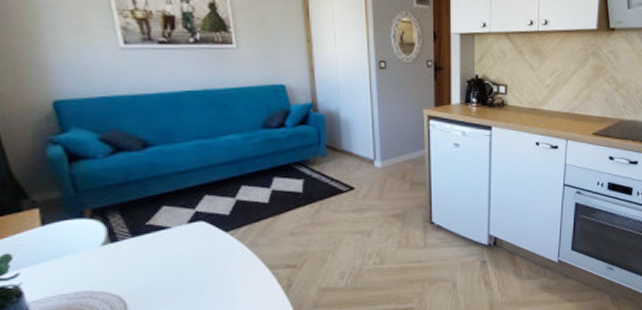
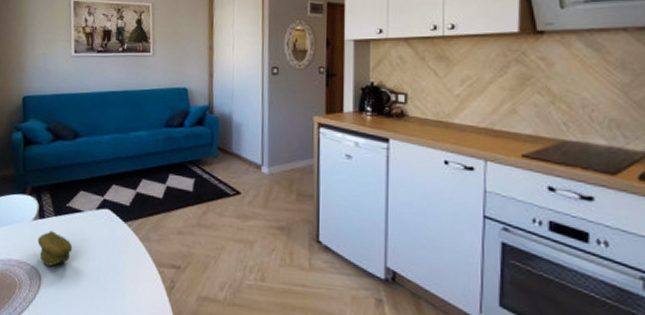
fruit: none [112,253,164,291] -> present [37,231,73,266]

